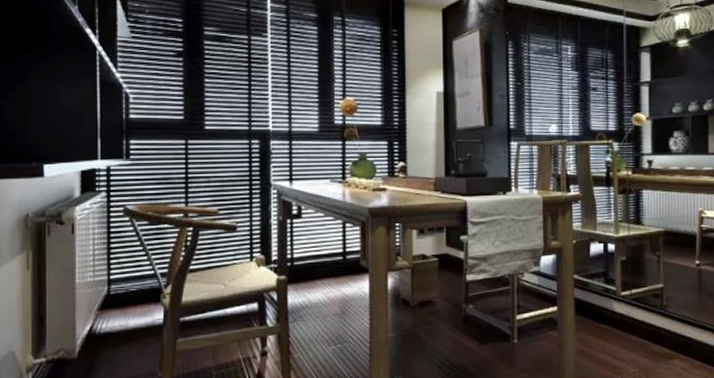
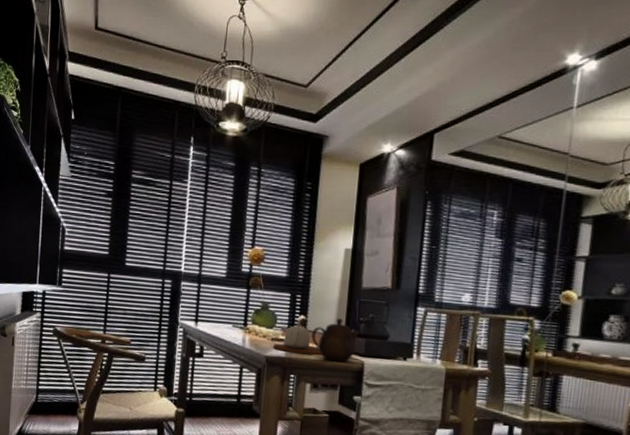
tea set: none [375,169,424,201] -> present [273,322,321,356]
teapot: none [412,161,459,205] -> present [311,318,359,363]

